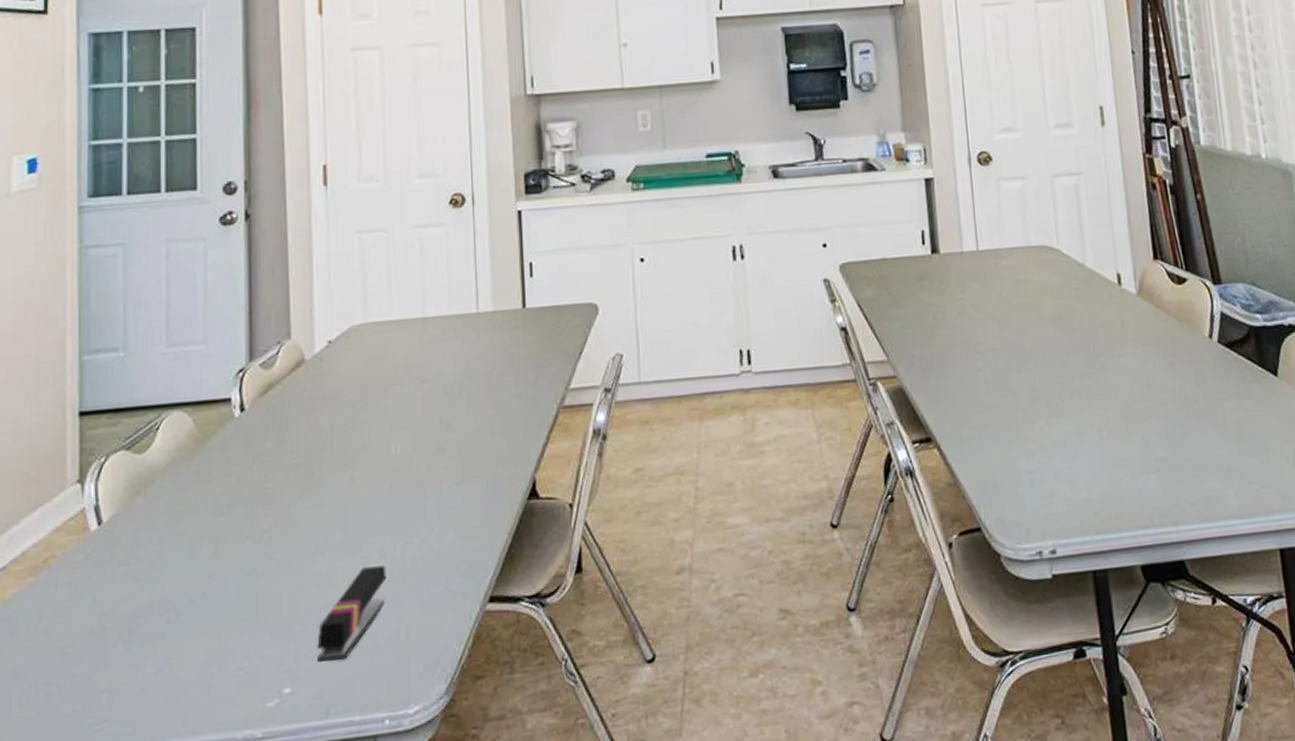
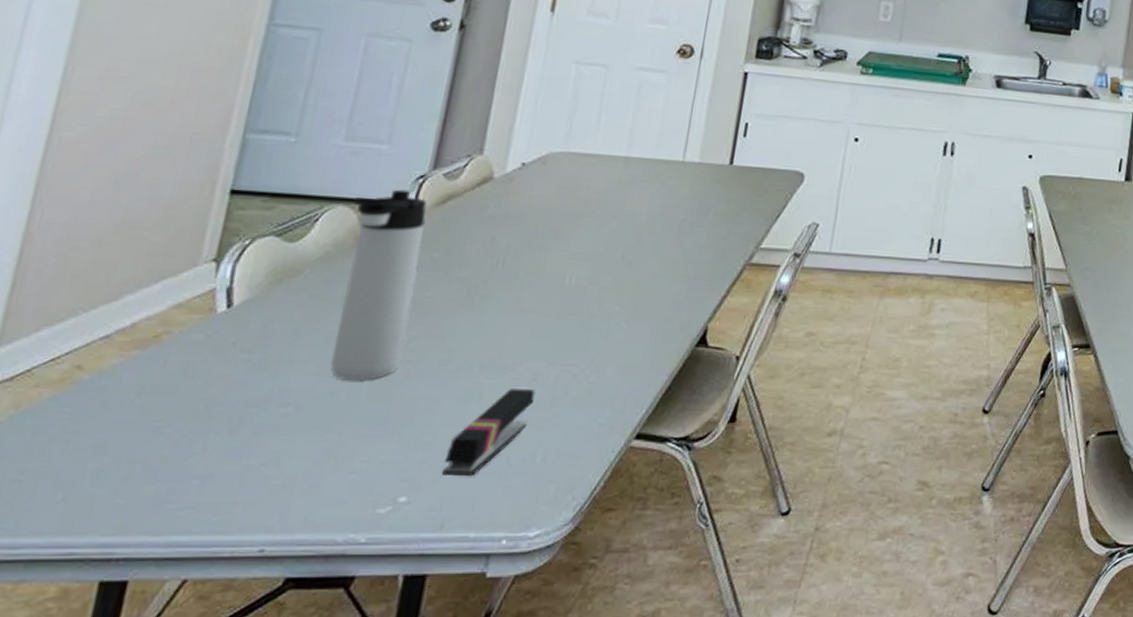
thermos bottle: none [187,385,259,580] -> present [330,189,427,380]

